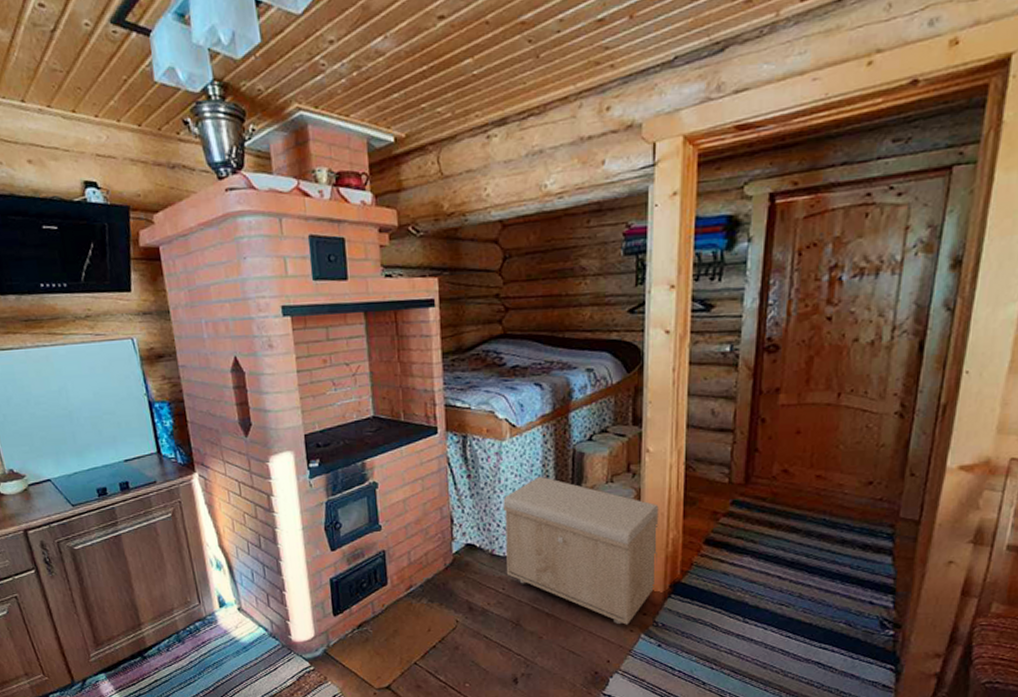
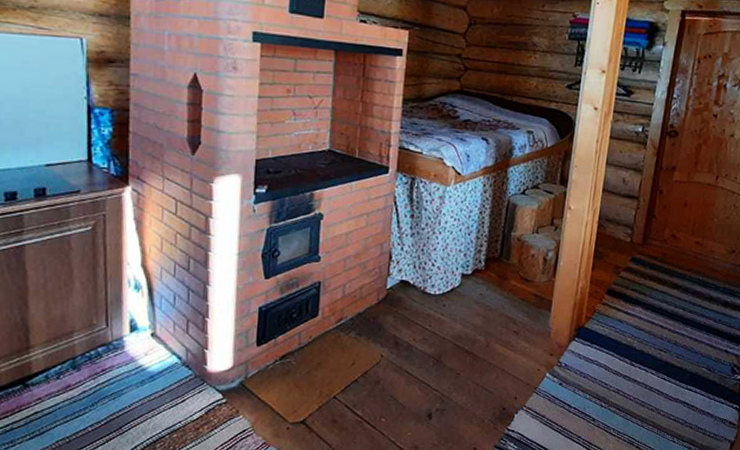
storage bench: present [503,476,659,625] -> none [434,222,574,364]

